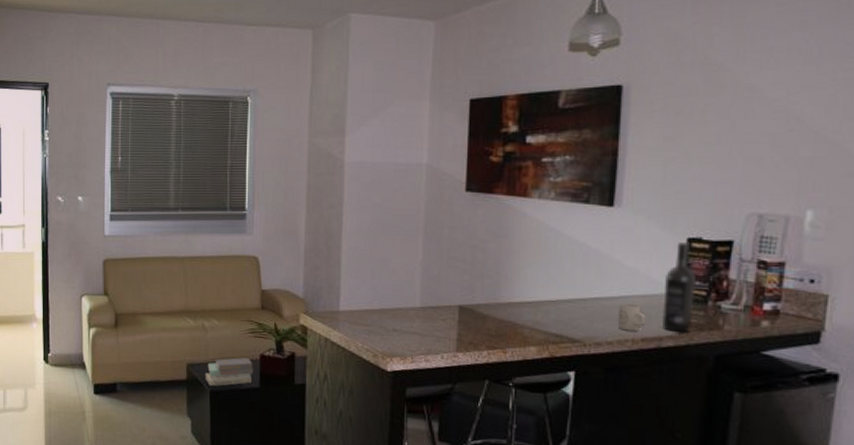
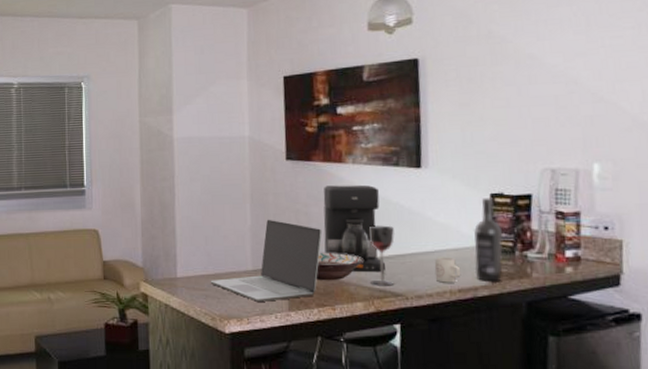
books: present [205,358,253,386] -> none [52,327,99,356]
laptop: none [374,254,499,341] -> present [210,219,323,302]
decorative bowl: none [488,291,541,323] -> present [315,252,363,281]
coffee maker: none [500,221,564,317] -> present [323,184,385,273]
wineglass: none [546,266,577,331] -> present [368,225,395,286]

